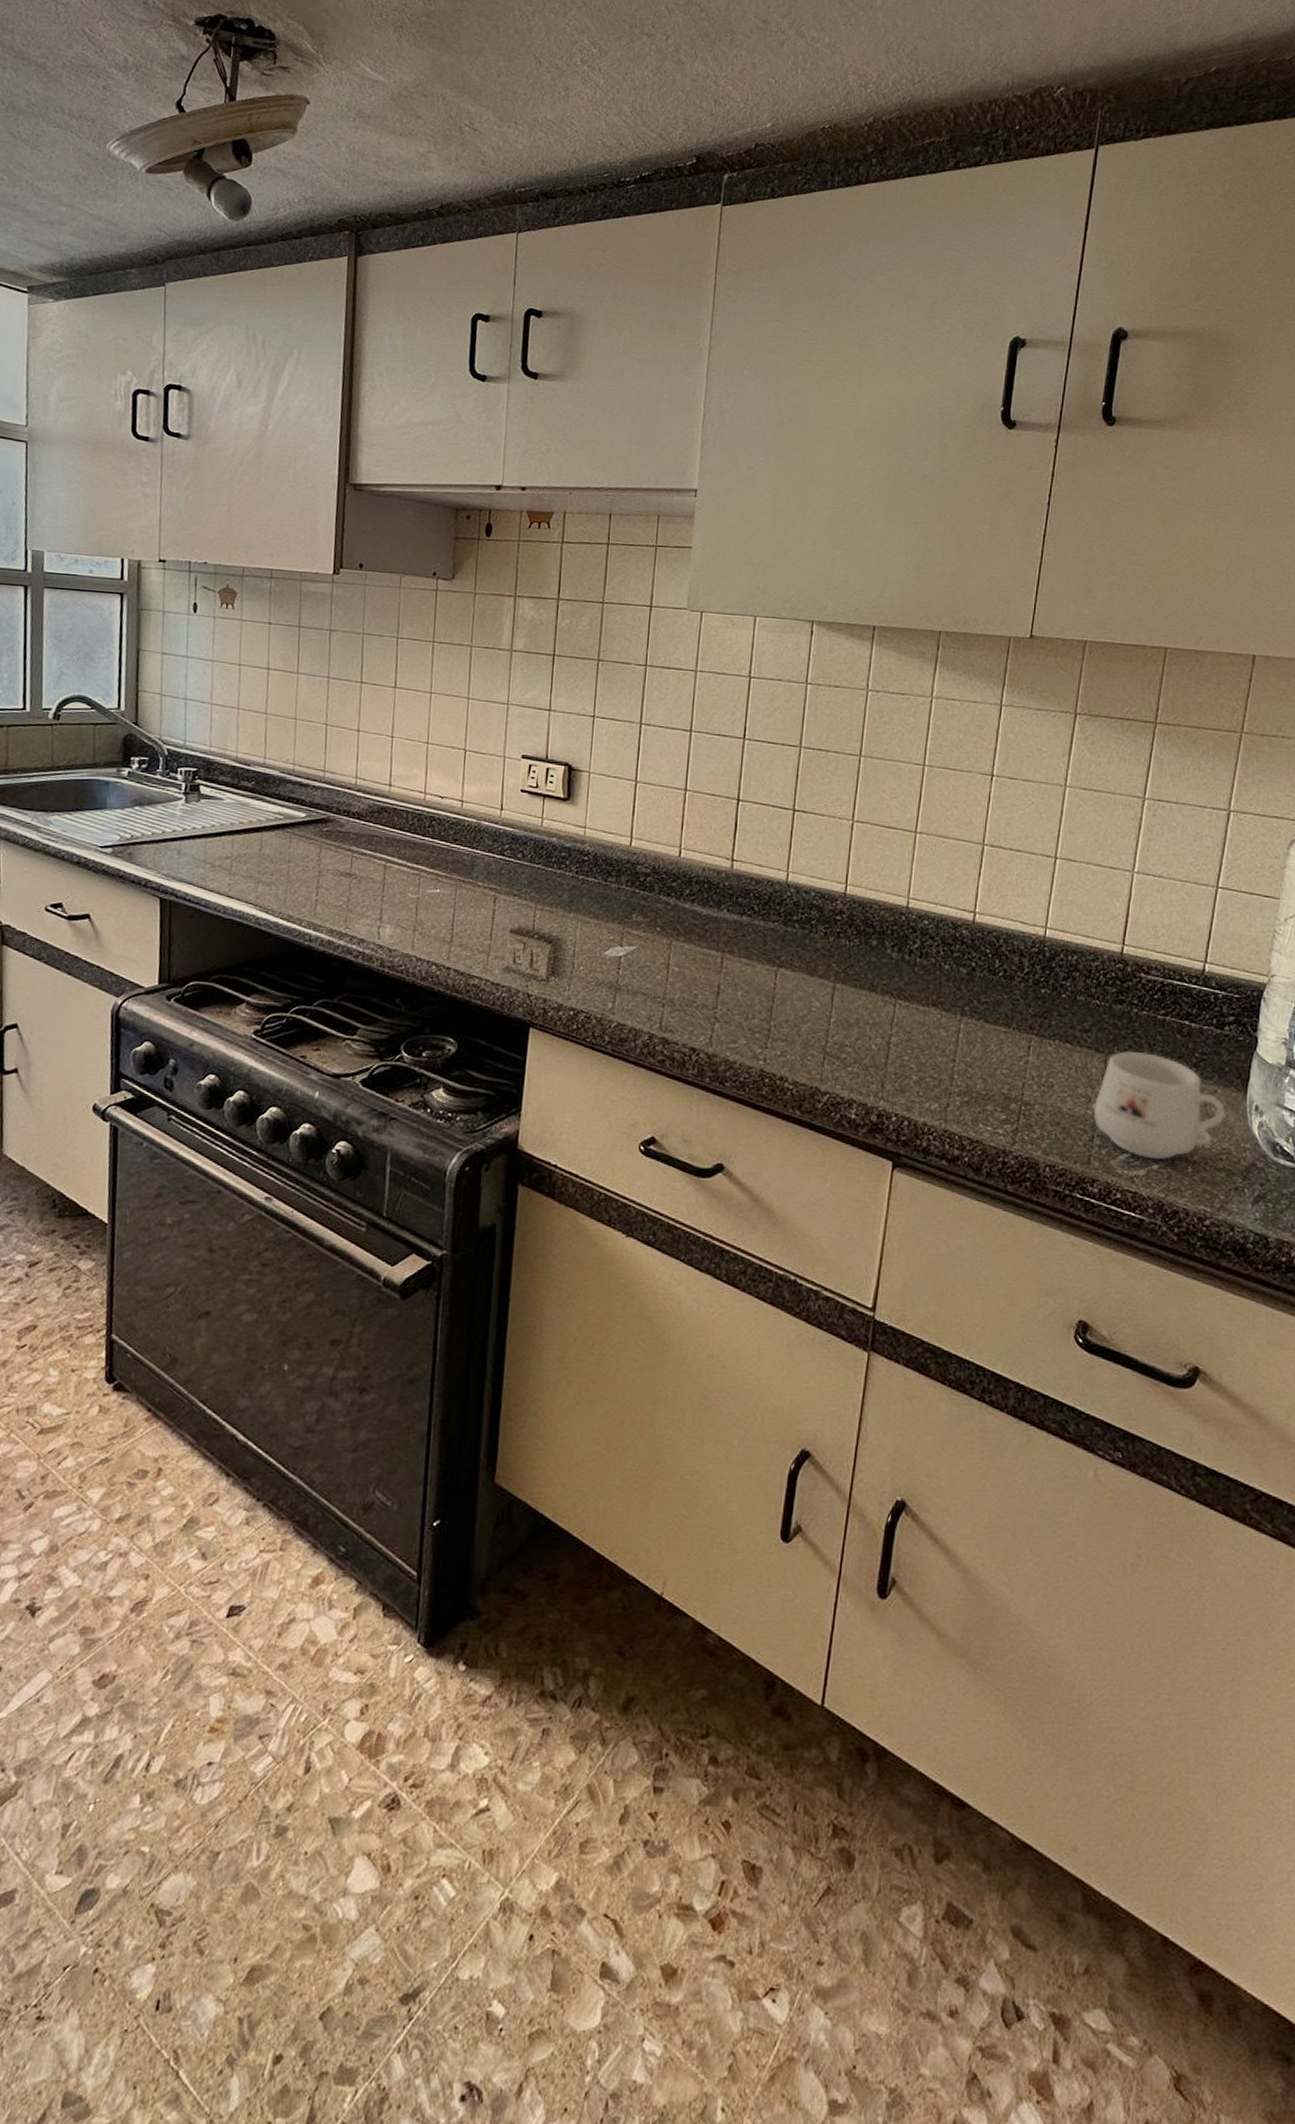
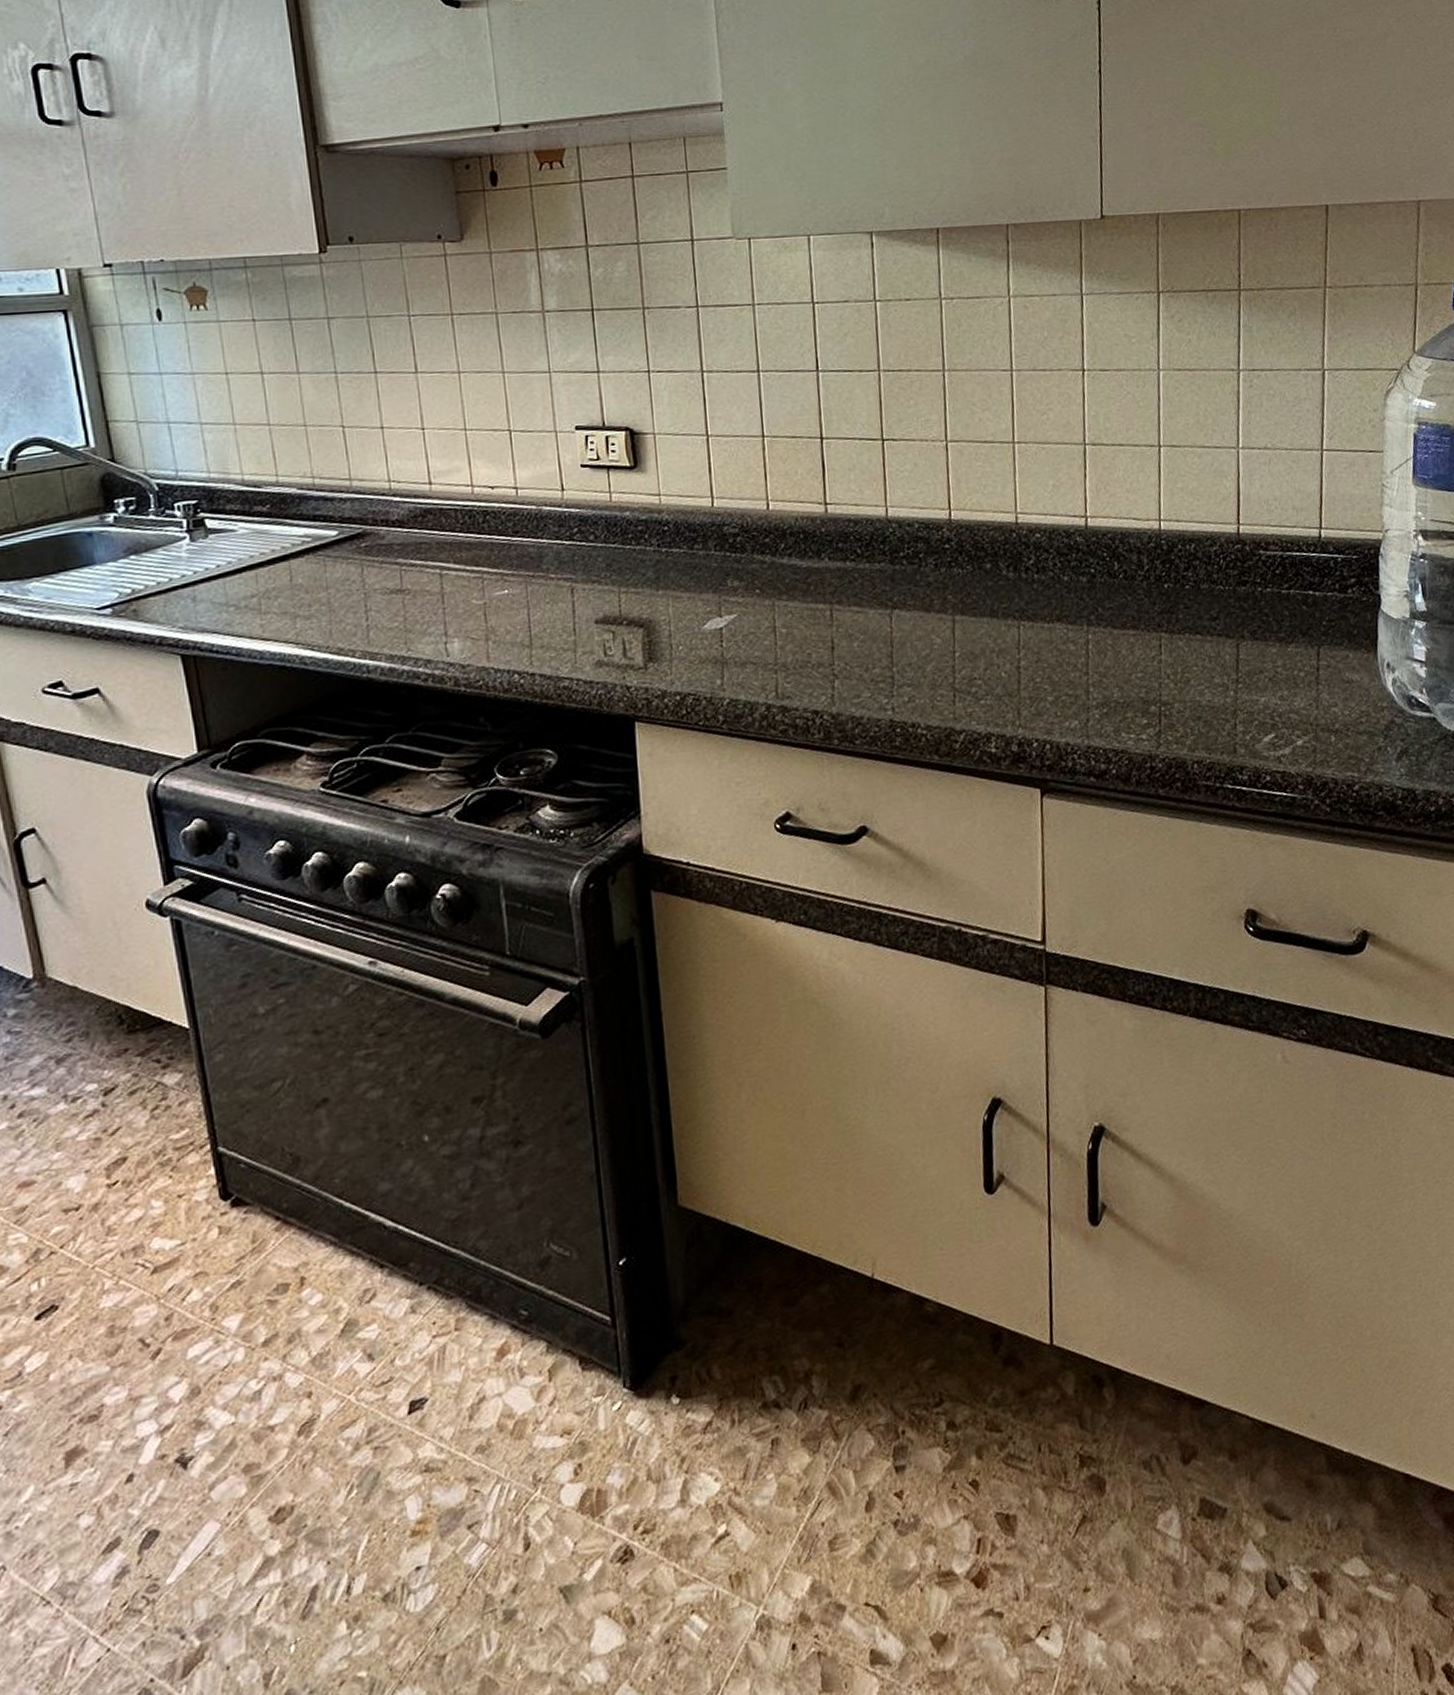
mug: present [1093,1051,1226,1160] -> none [1232,630,1360,736]

